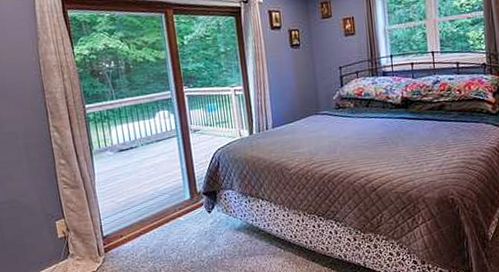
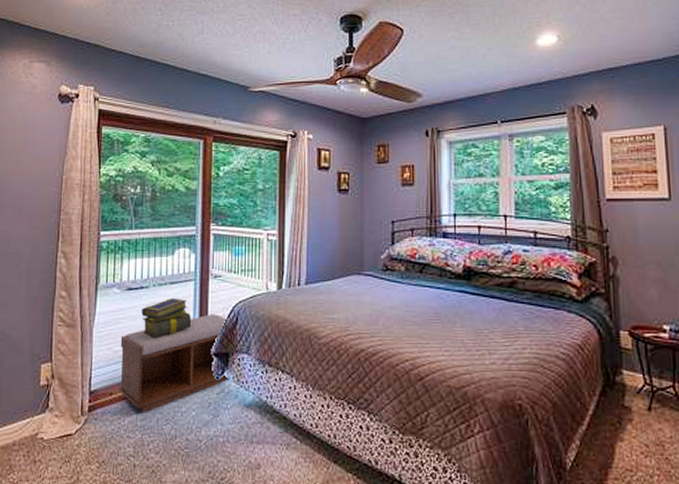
bench: none [120,161,220,246] -> present [118,314,230,412]
stack of books: none [135,152,181,188] -> present [141,298,192,339]

